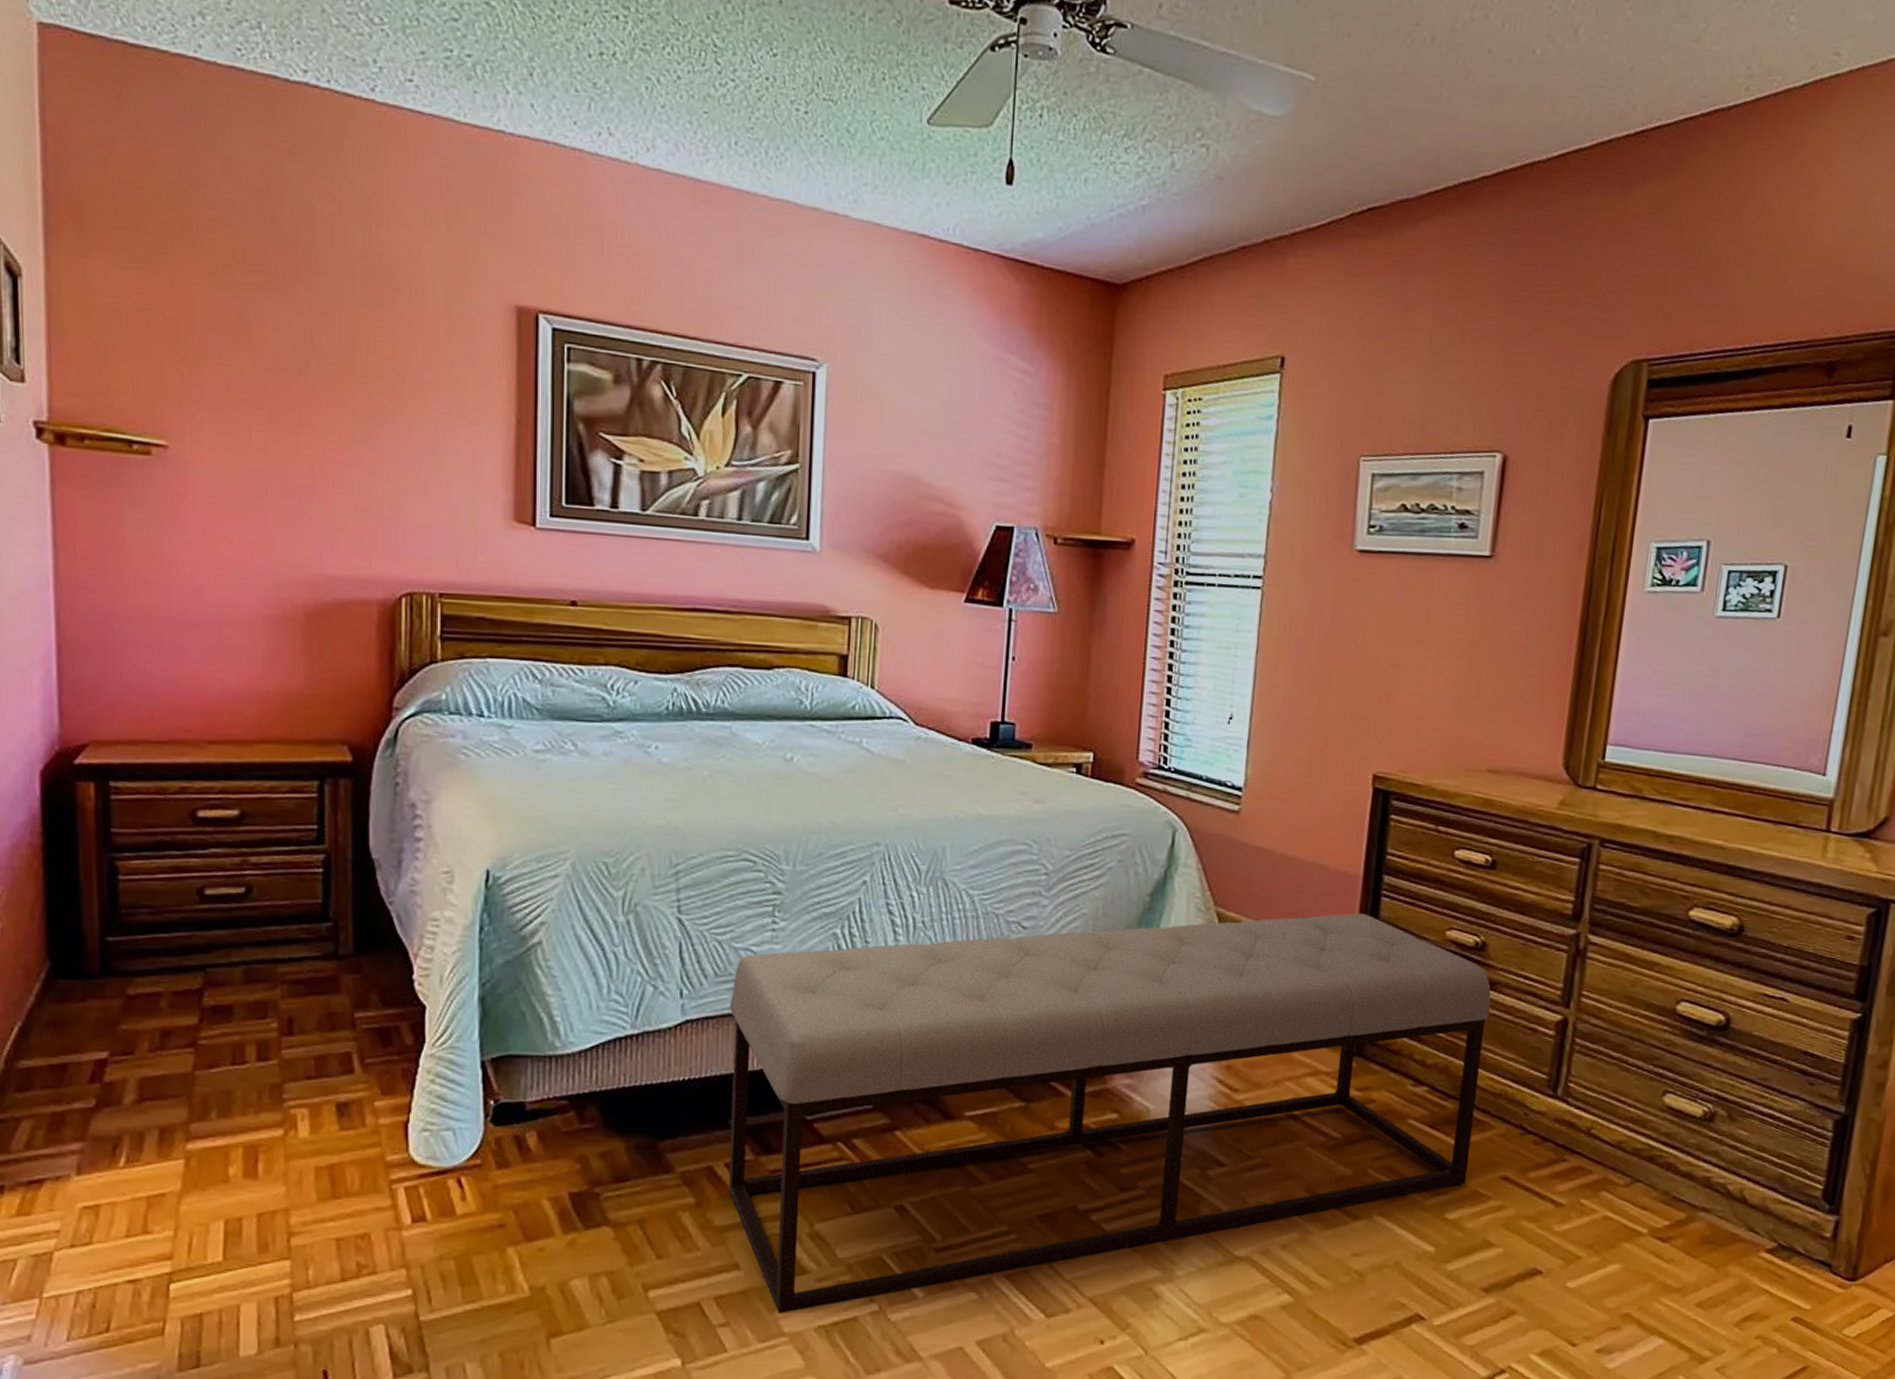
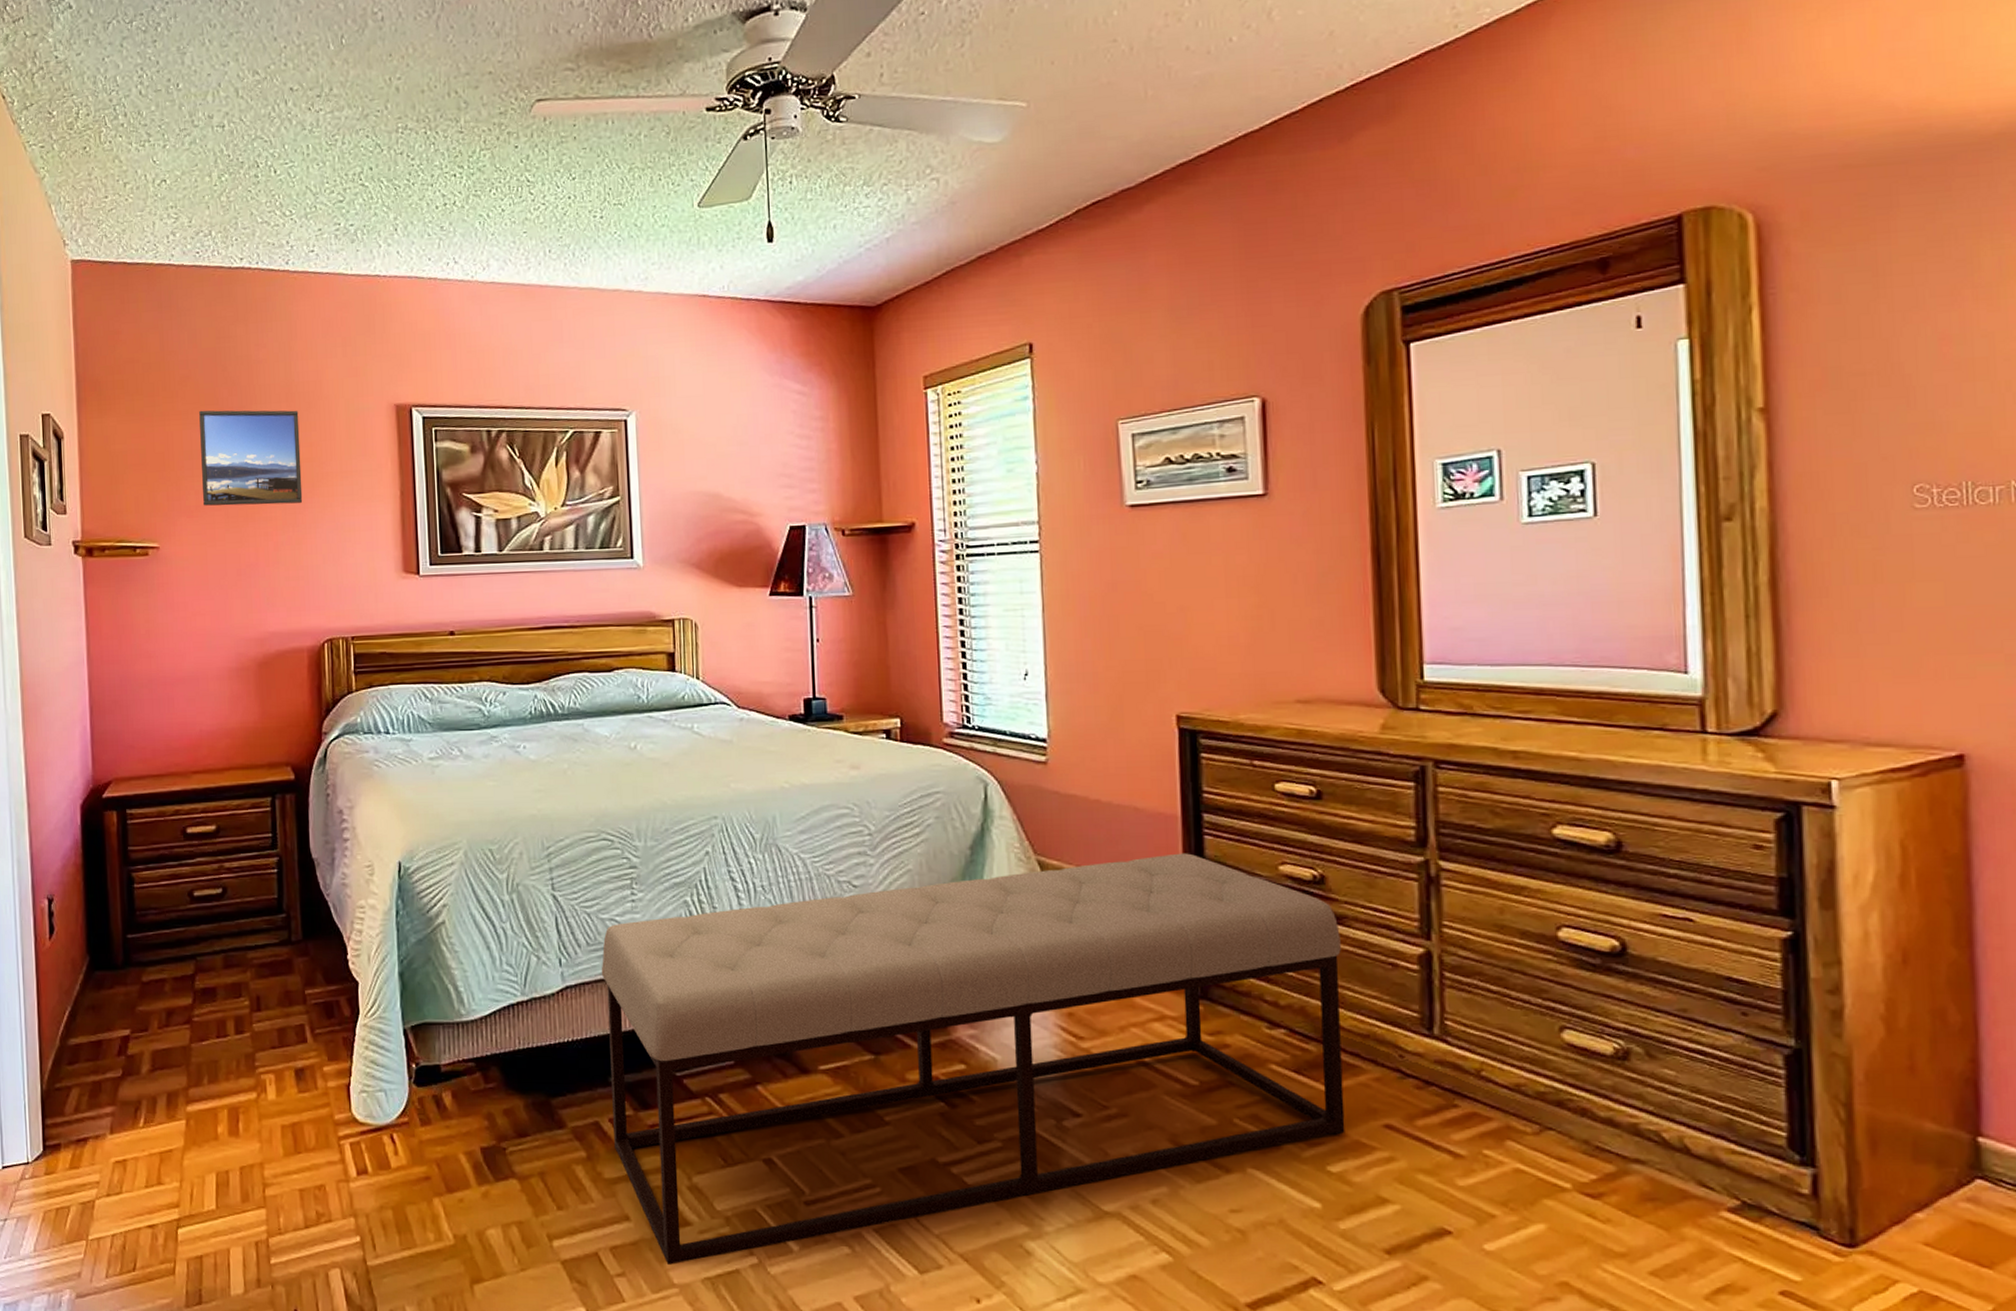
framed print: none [234,270,380,415] -> present [199,410,303,506]

